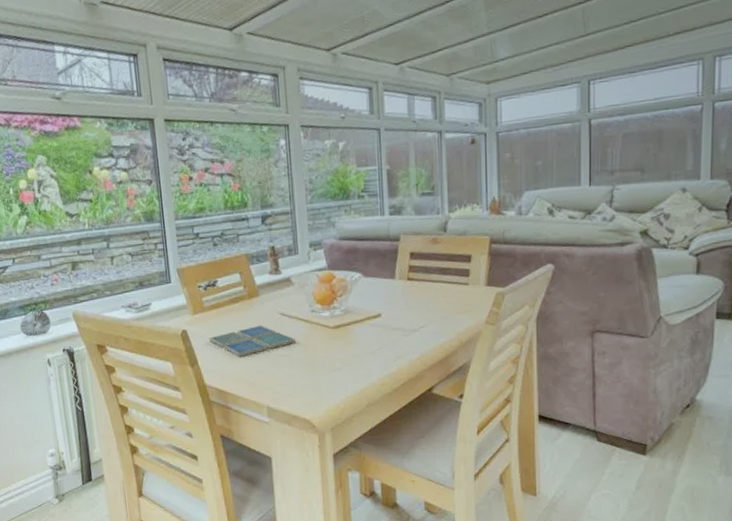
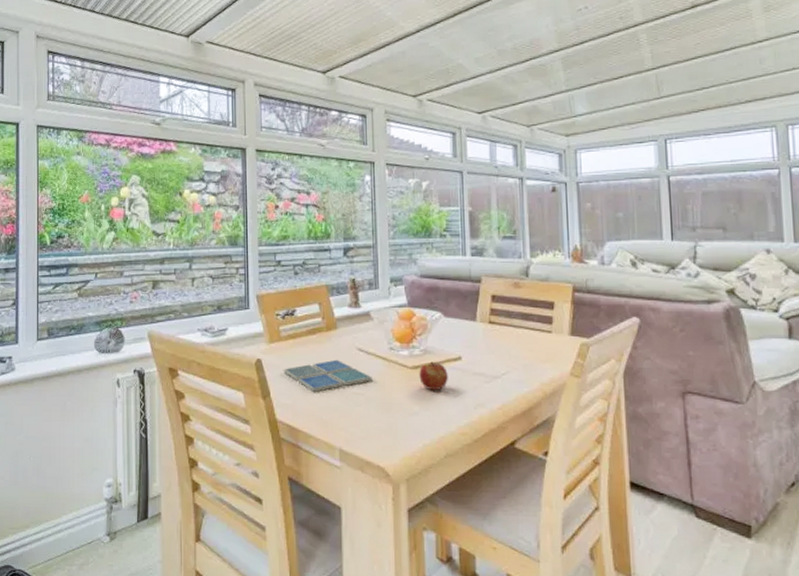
apple: none [340,320,369,348] -> present [419,361,448,391]

